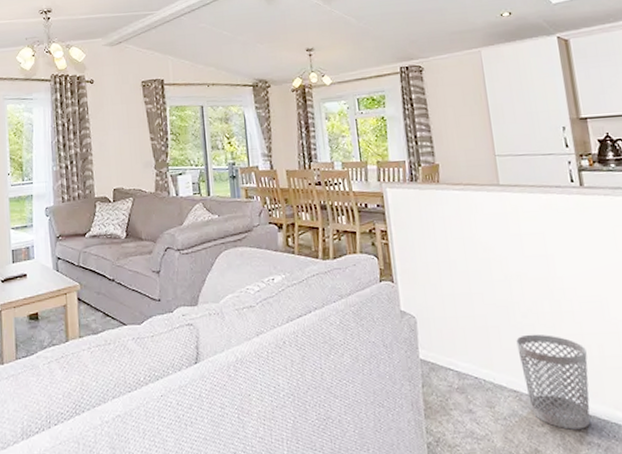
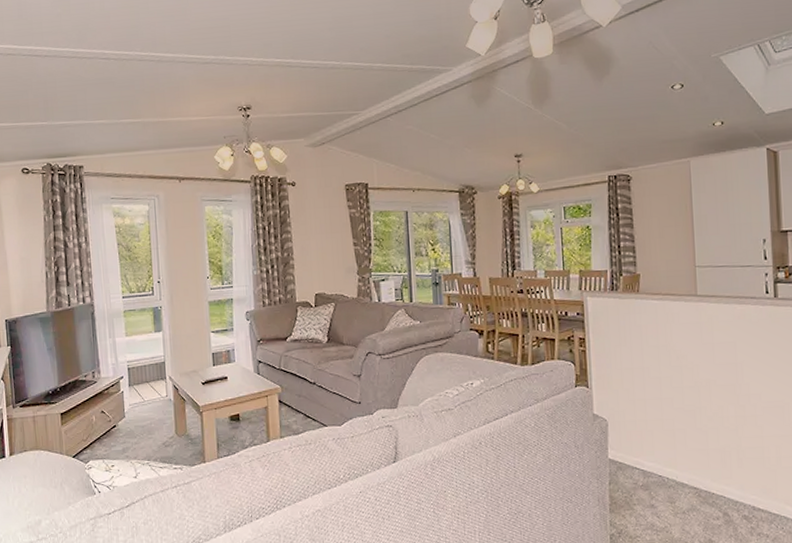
wastebasket: present [516,334,591,430] -> none [700,436,765,522]

